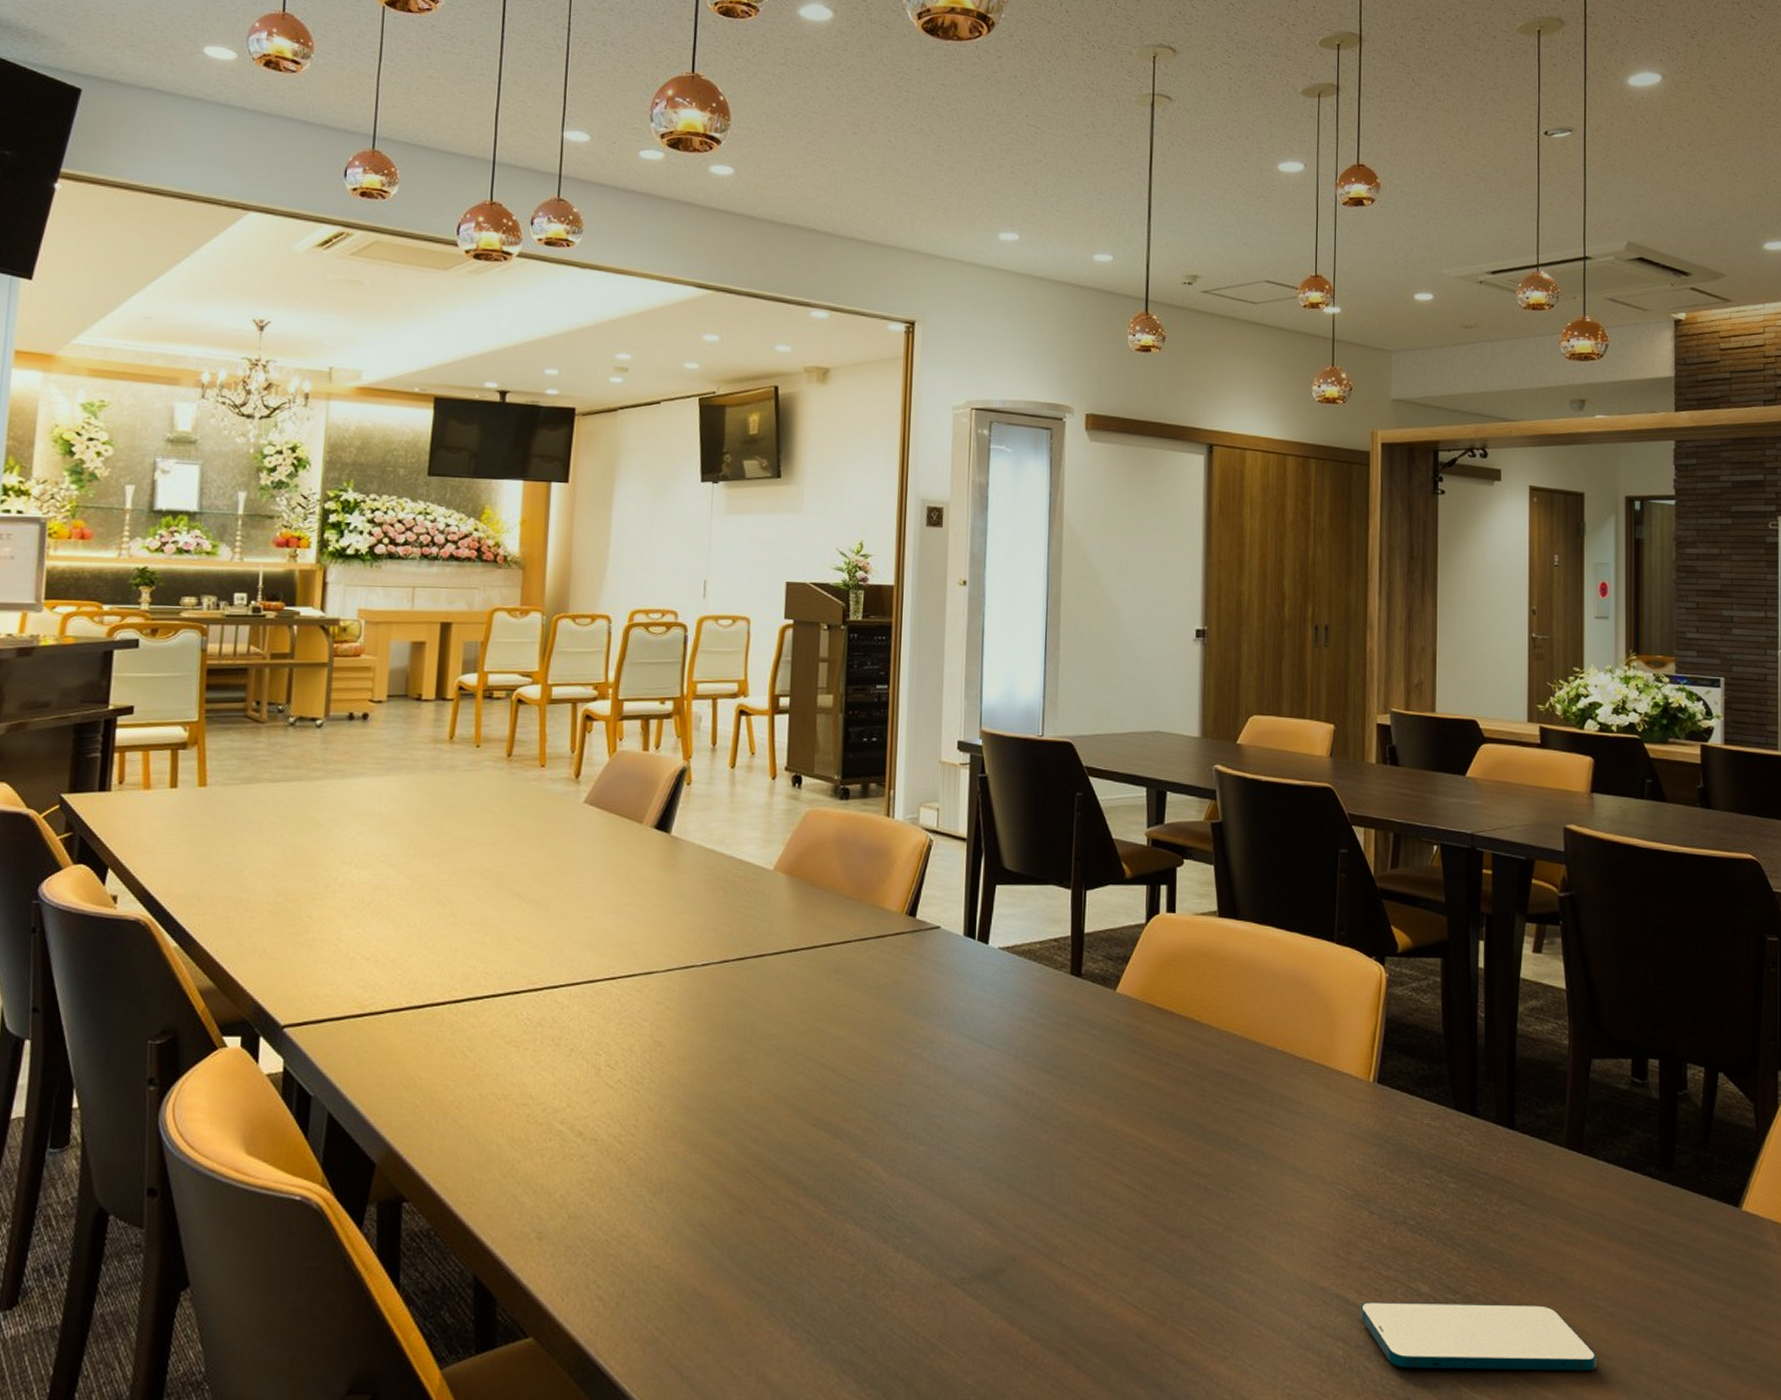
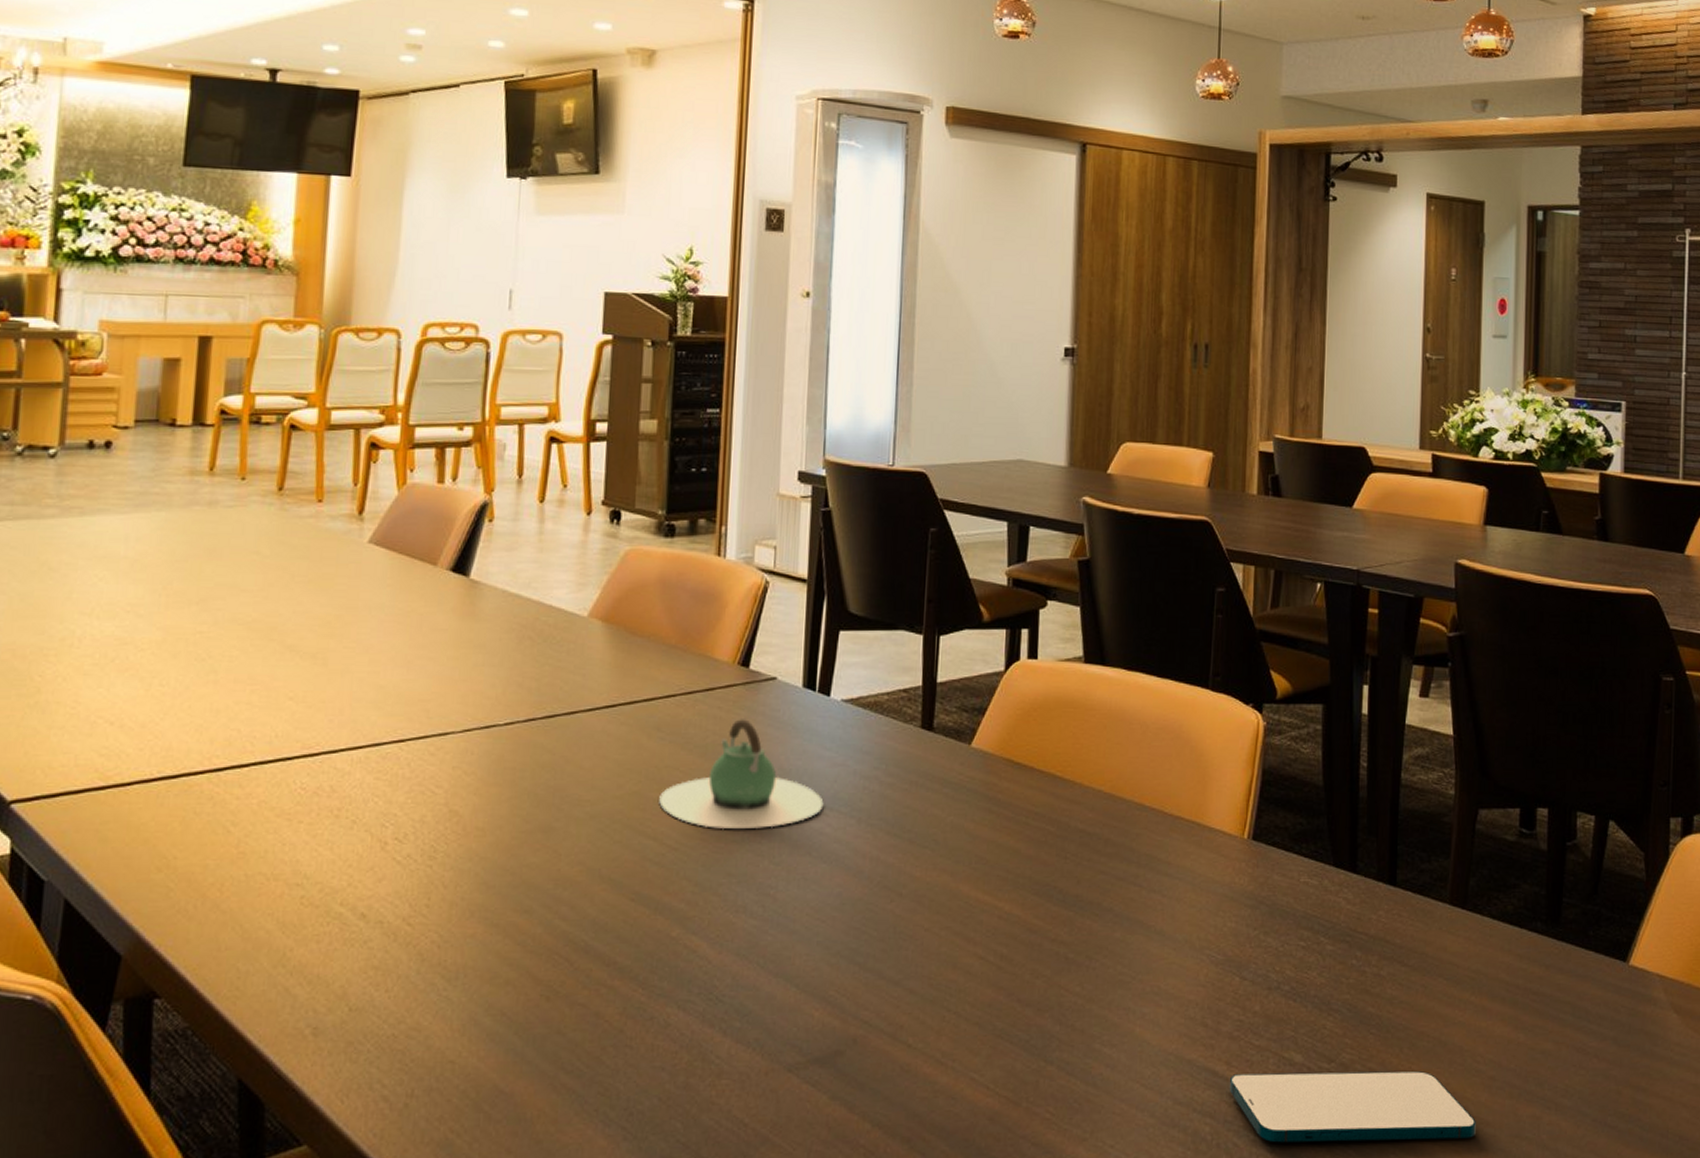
teapot: none [837,963,984,1063] -> present [659,719,824,829]

